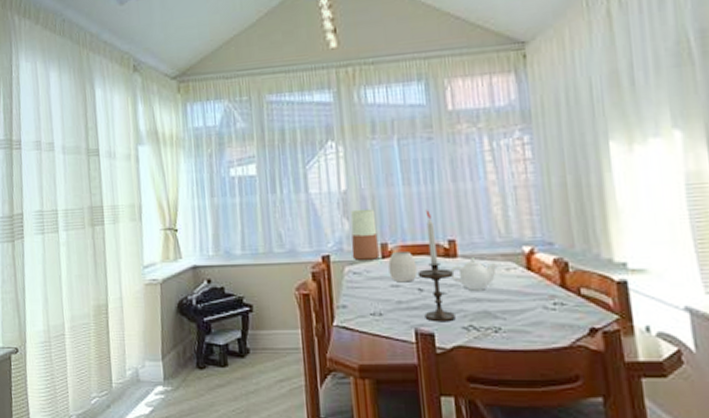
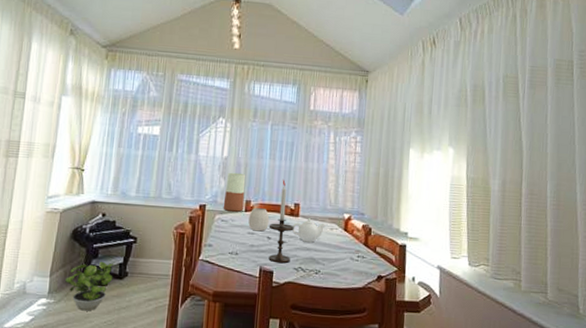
potted plant: none [178,337,233,398] -> present [64,261,114,311]

